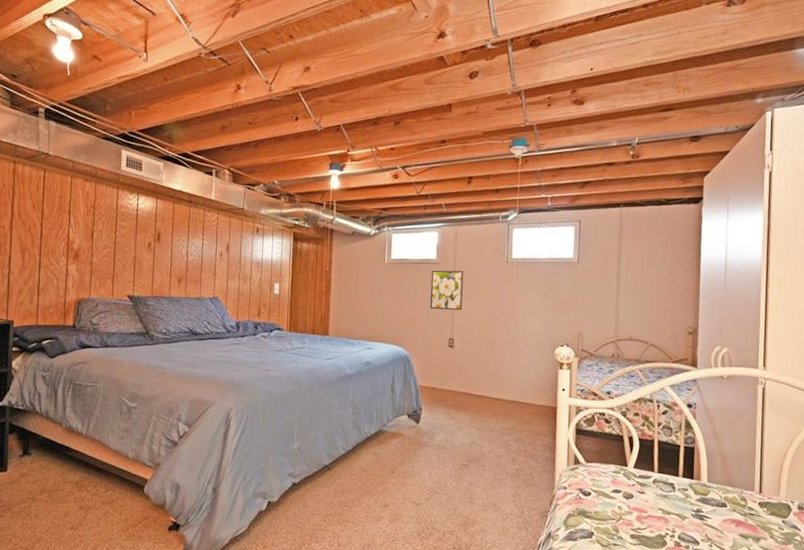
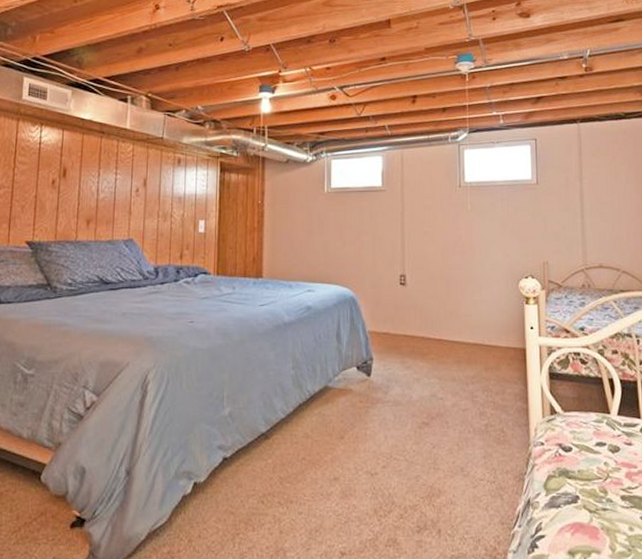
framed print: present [429,270,464,311] -> none [376,198,413,243]

